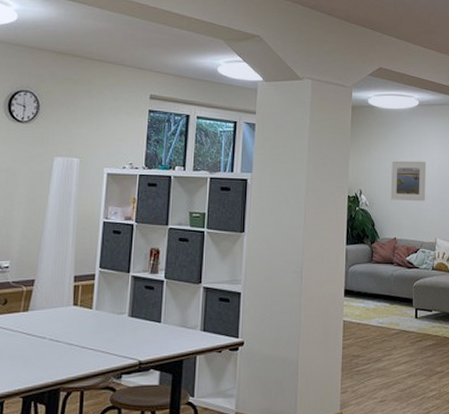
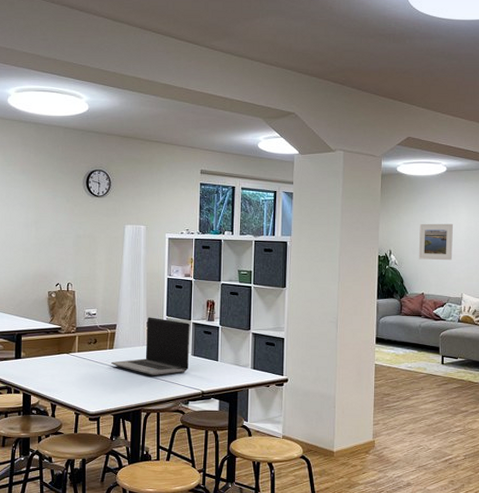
laptop computer: none [24,270,128,344] -> present [111,317,190,375]

